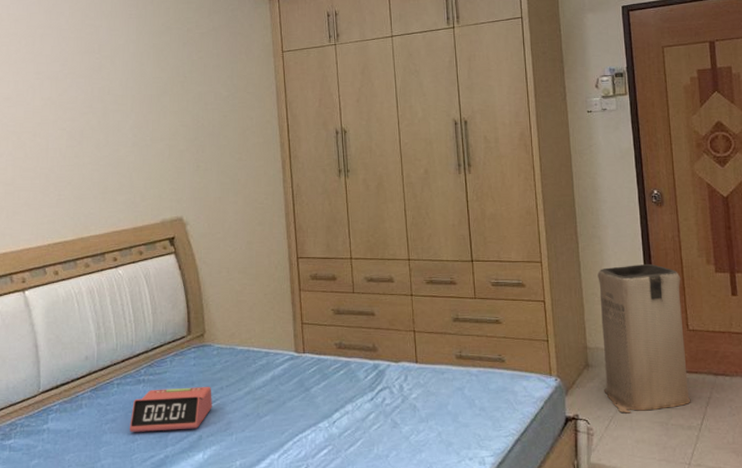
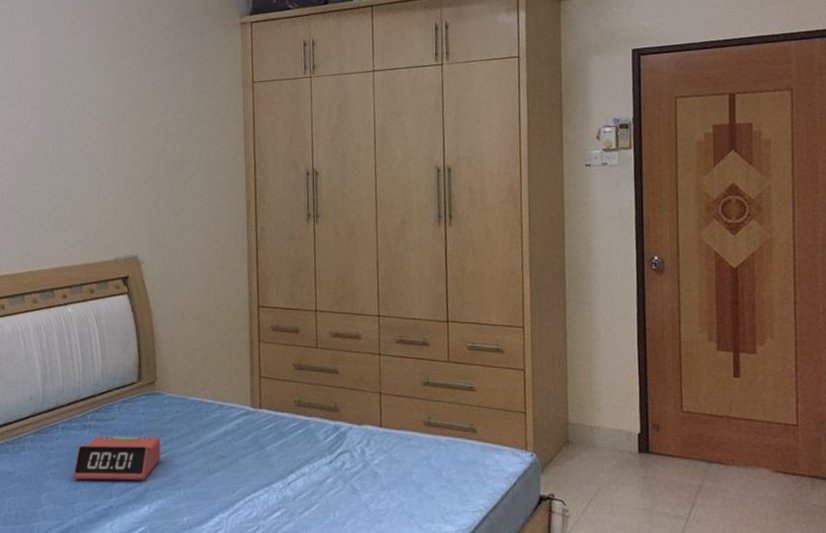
laundry basket: present [597,263,691,414] -> none [584,336,680,497]

